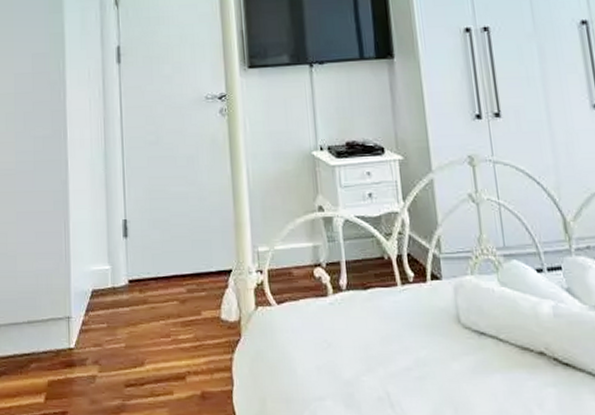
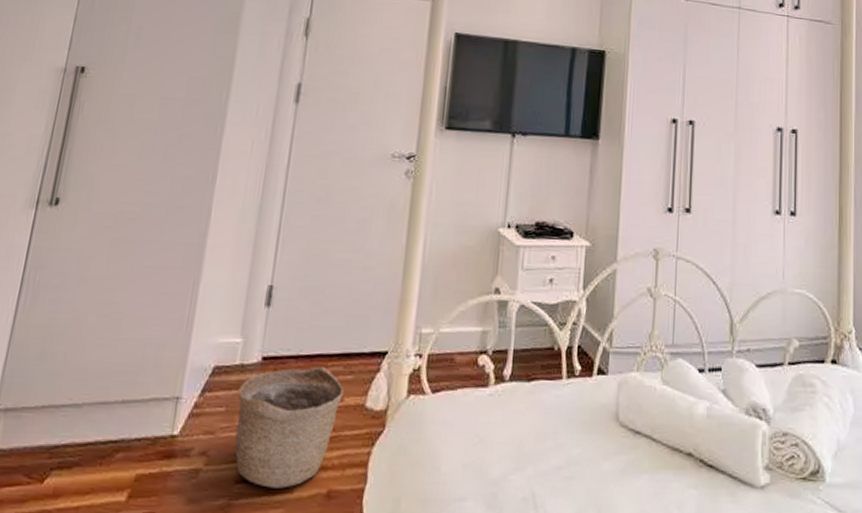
basket: none [114,286,200,391] -> present [234,366,344,489]

